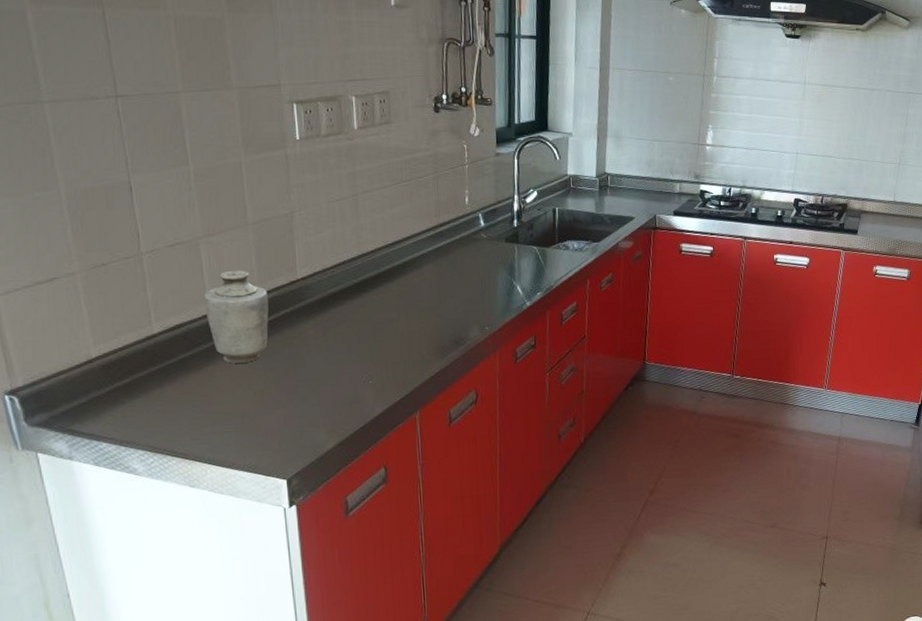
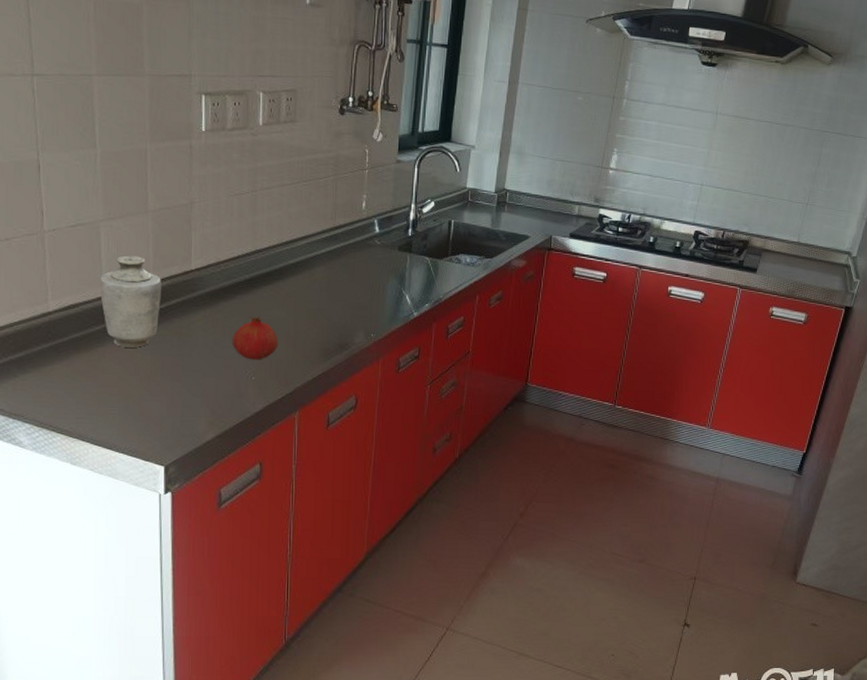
fruit: none [345,320,392,364] -> present [232,316,278,360]

